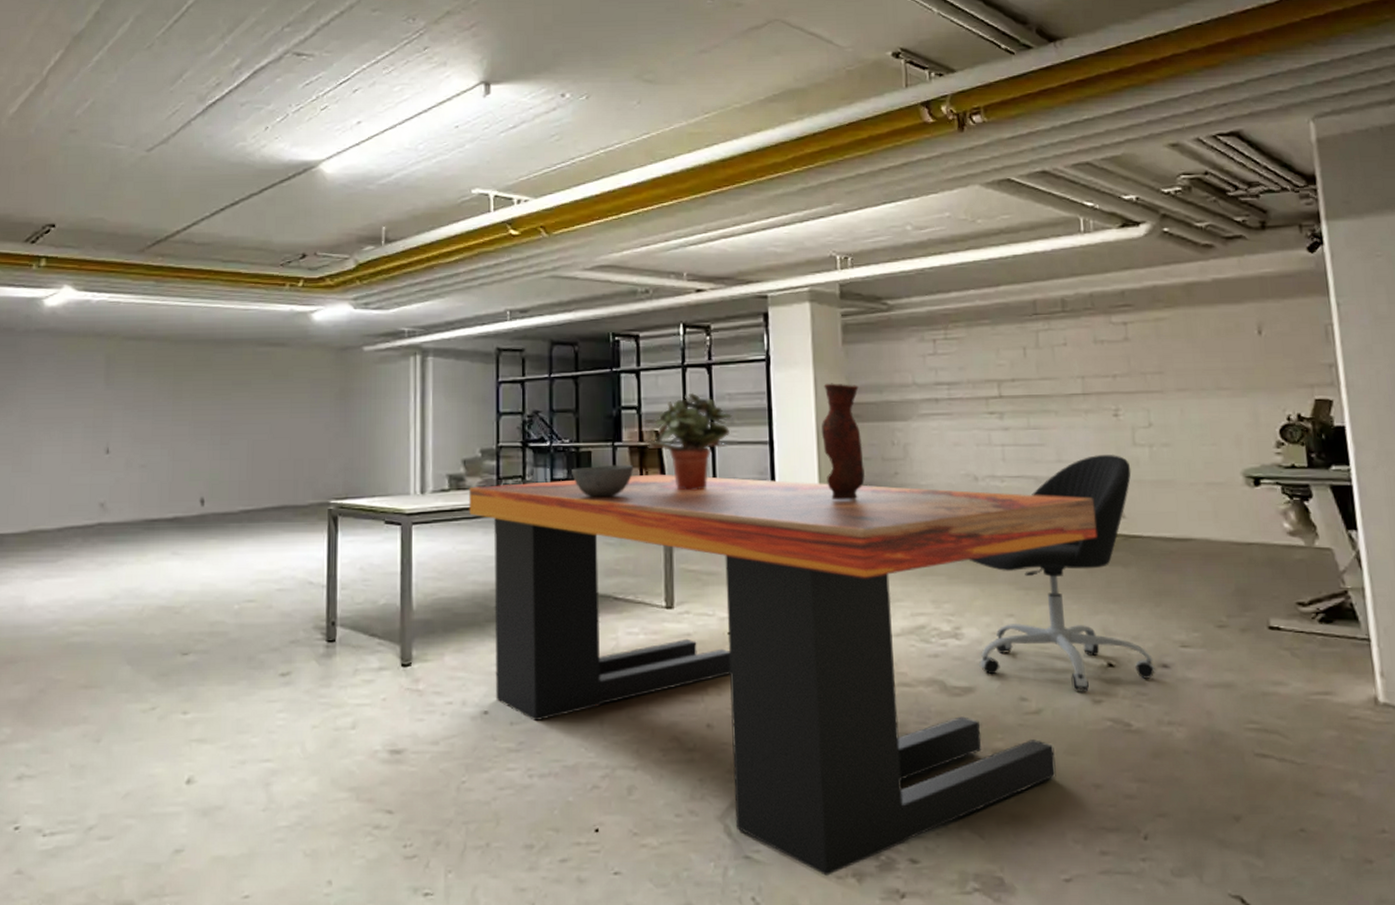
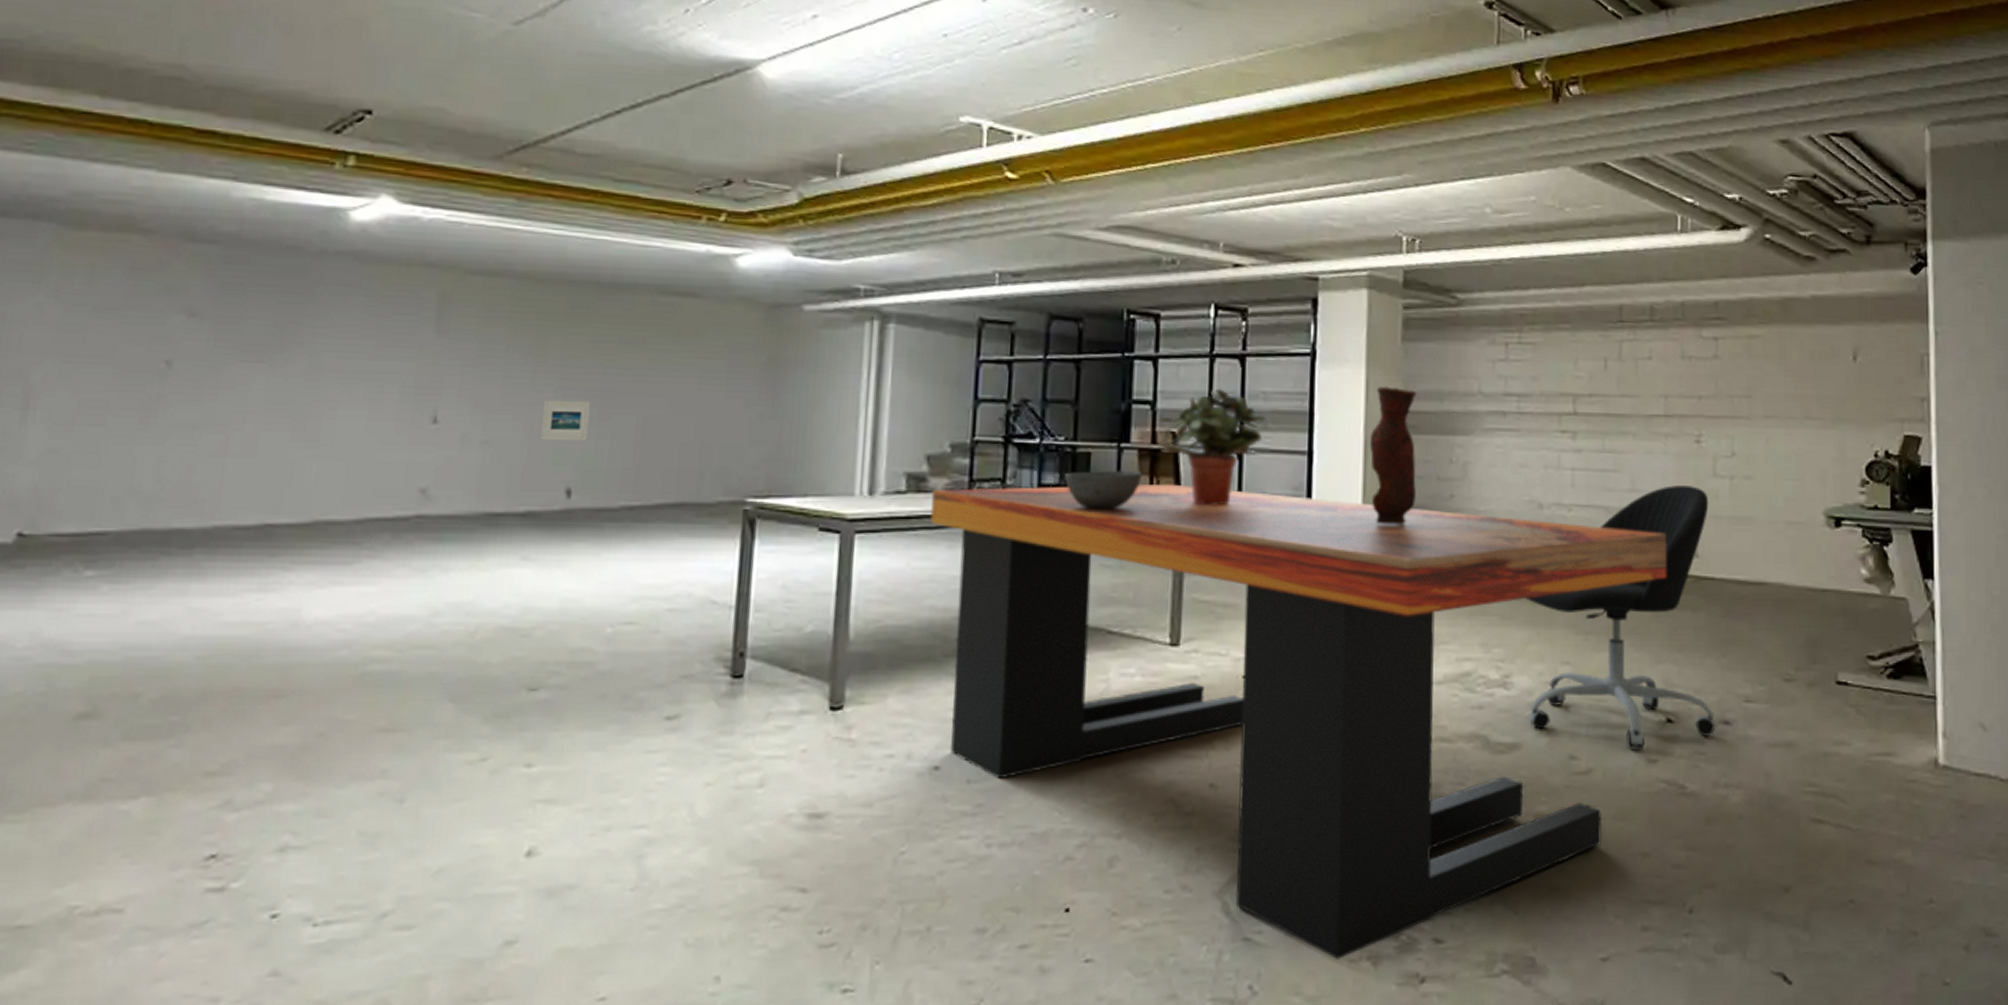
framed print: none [181,430,214,463] -> present [541,400,591,442]

